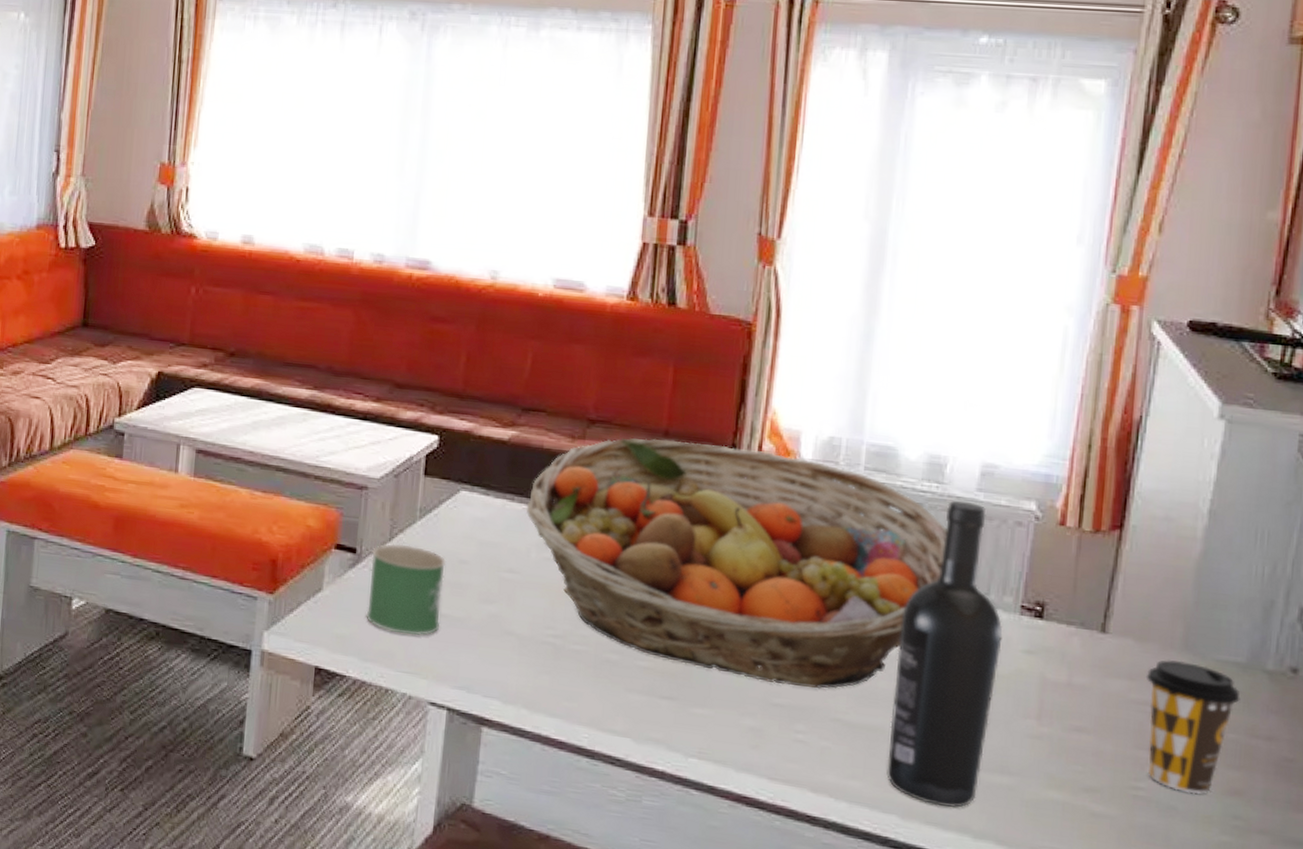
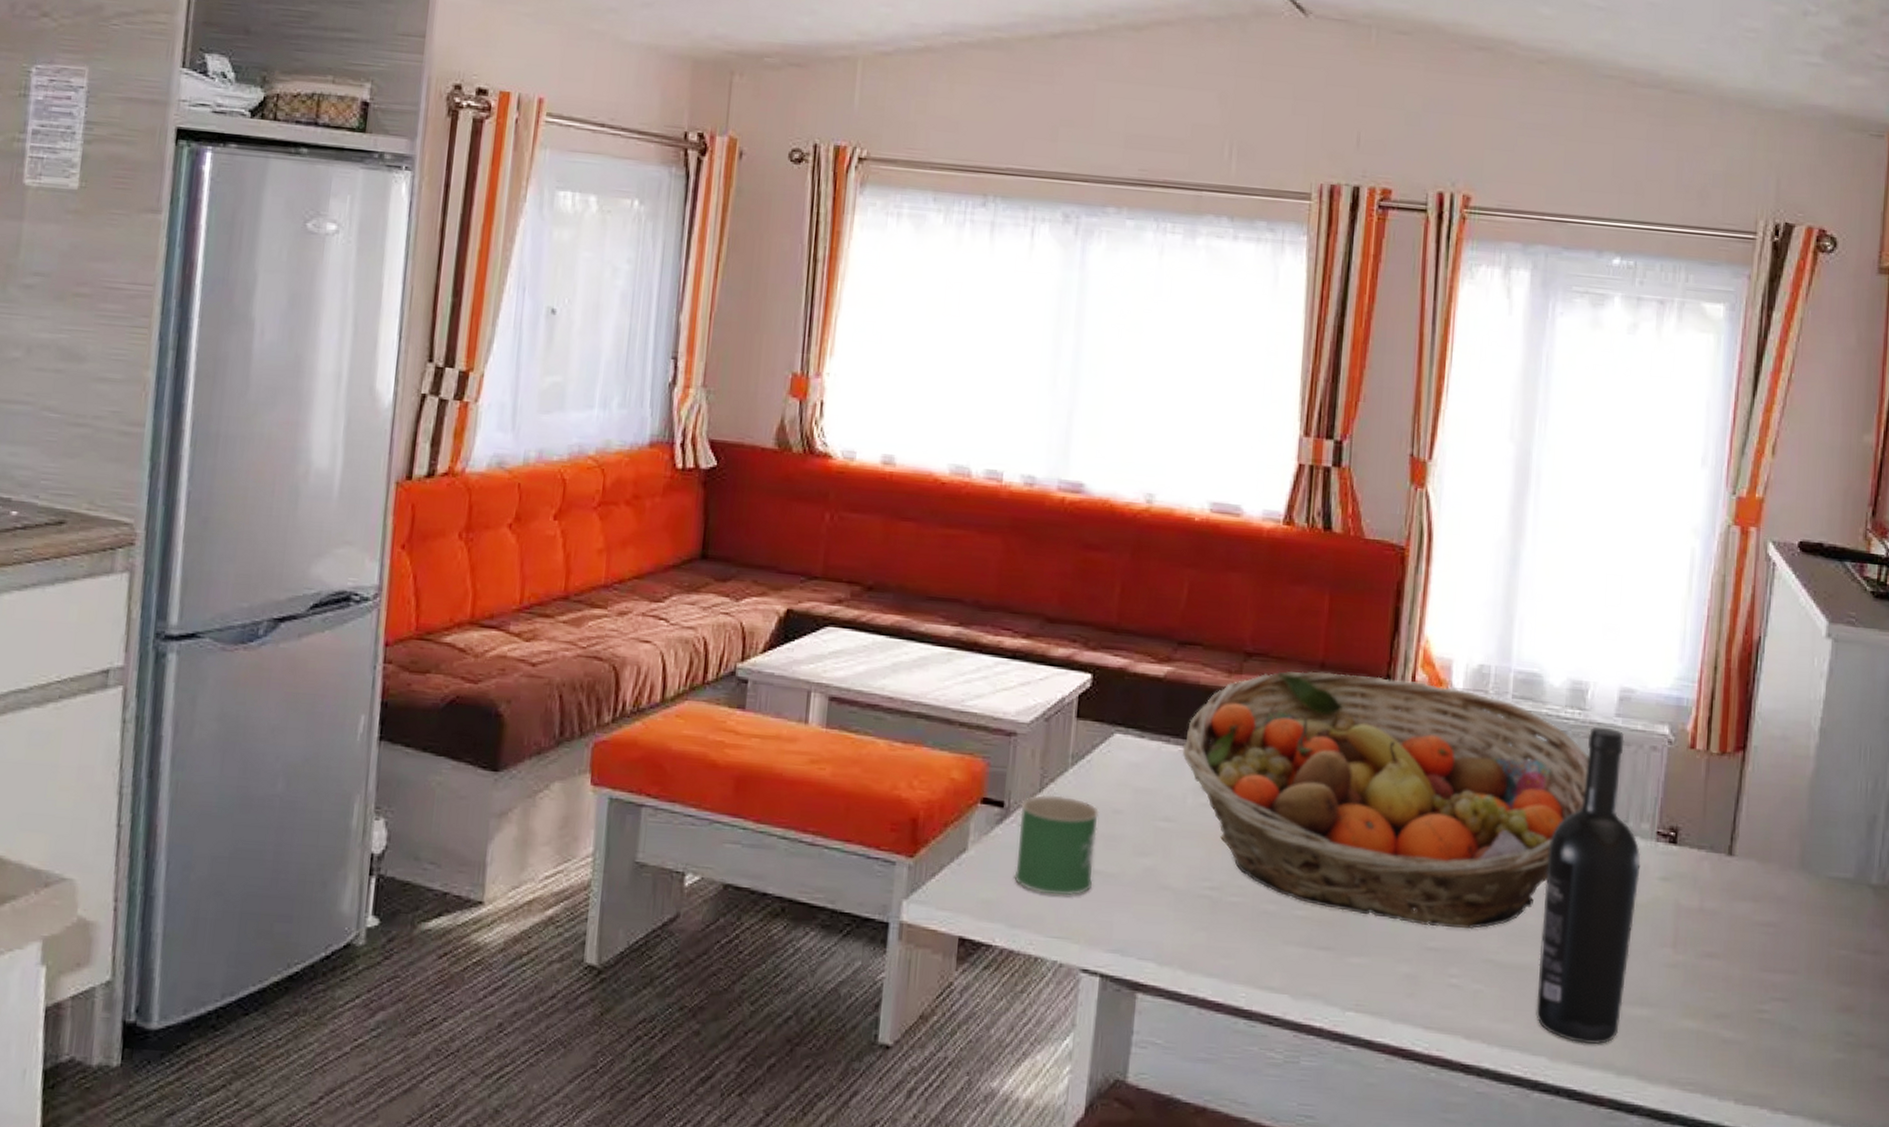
coffee cup: present [1146,660,1240,794] -> none [1768,879,1850,1013]

